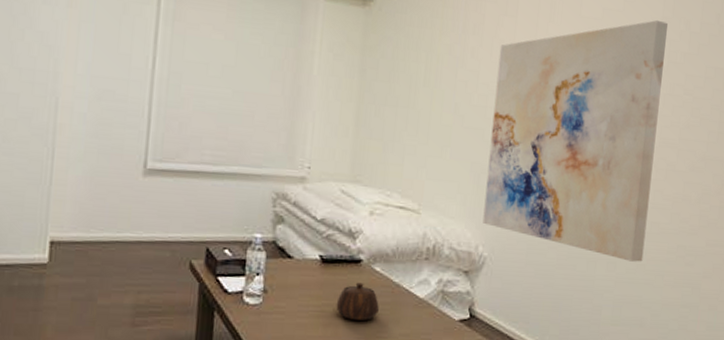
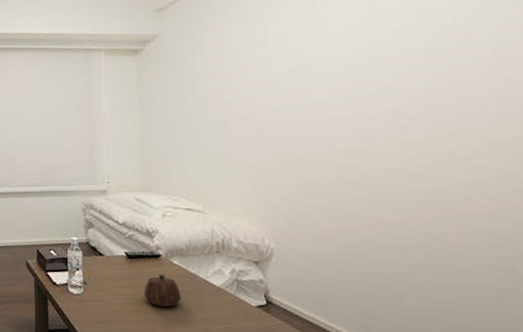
wall art: present [482,19,668,262] -> none [255,25,440,247]

